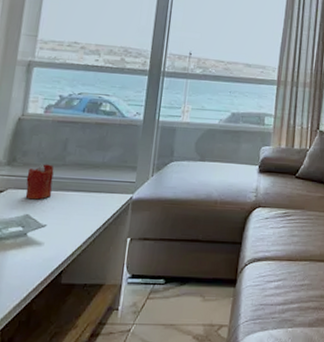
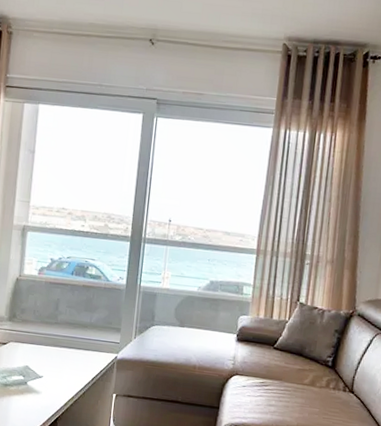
candle: present [25,163,54,200] -> none [24,320,48,353]

